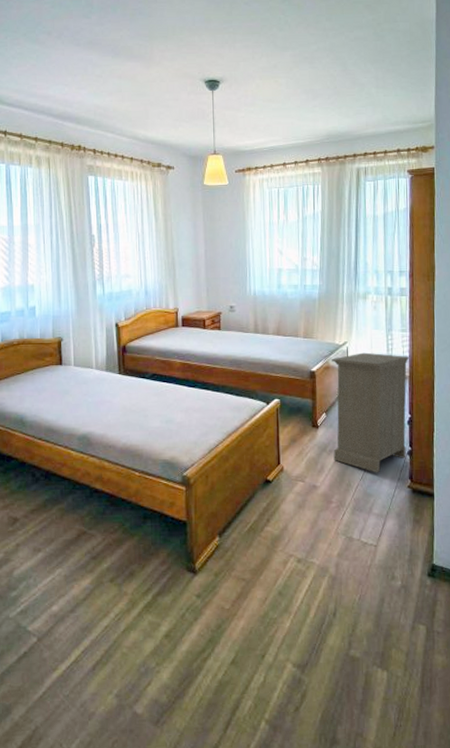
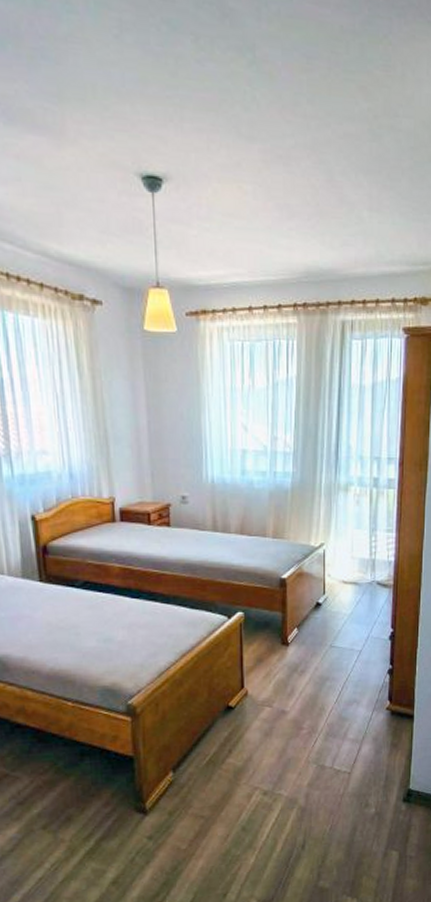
nightstand: present [331,352,409,473] -> none [304,556,394,695]

